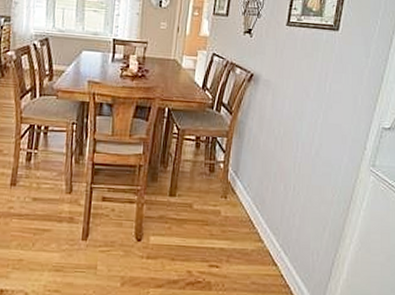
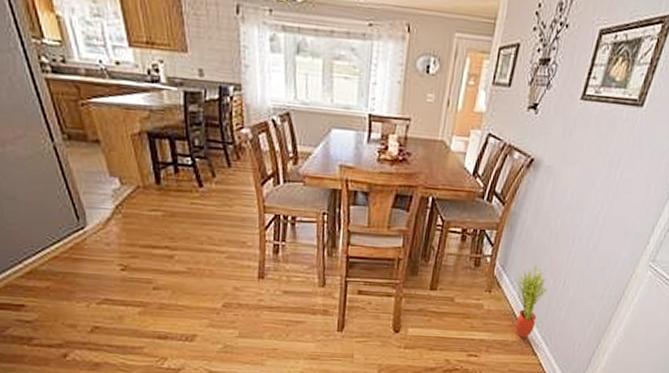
potted plant: none [250,171,279,247] -> present [515,266,547,338]

